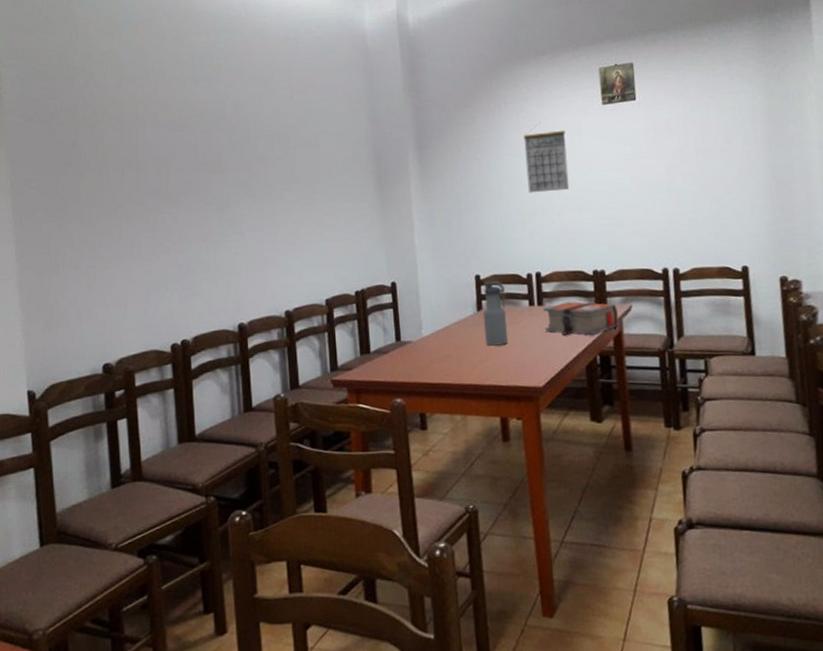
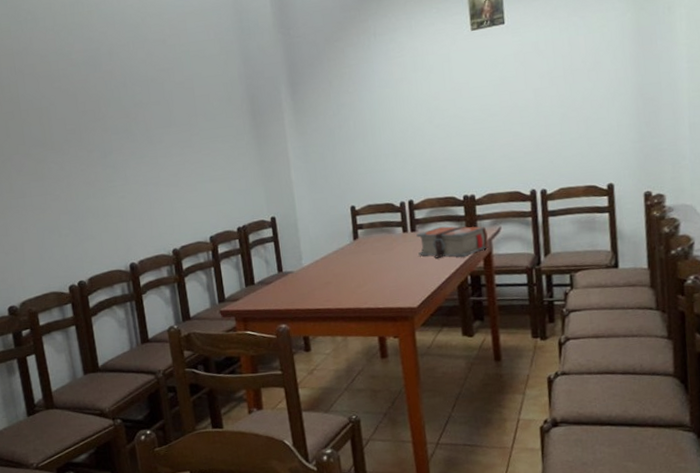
water bottle: present [483,280,509,347] -> none [359,210,384,272]
calendar: present [523,122,570,193] -> none [393,52,440,124]

